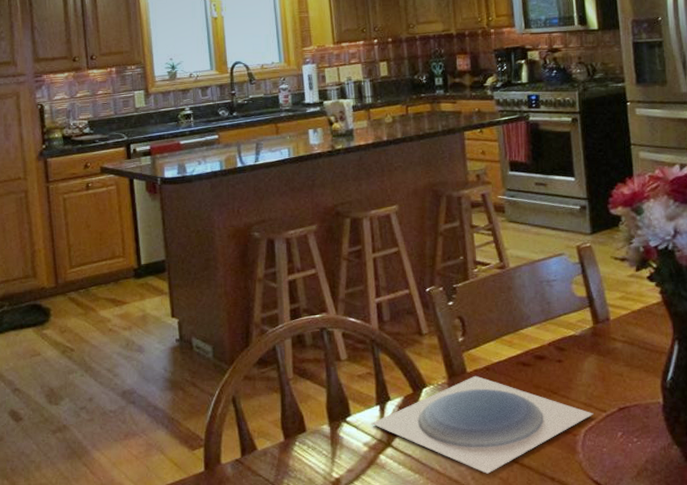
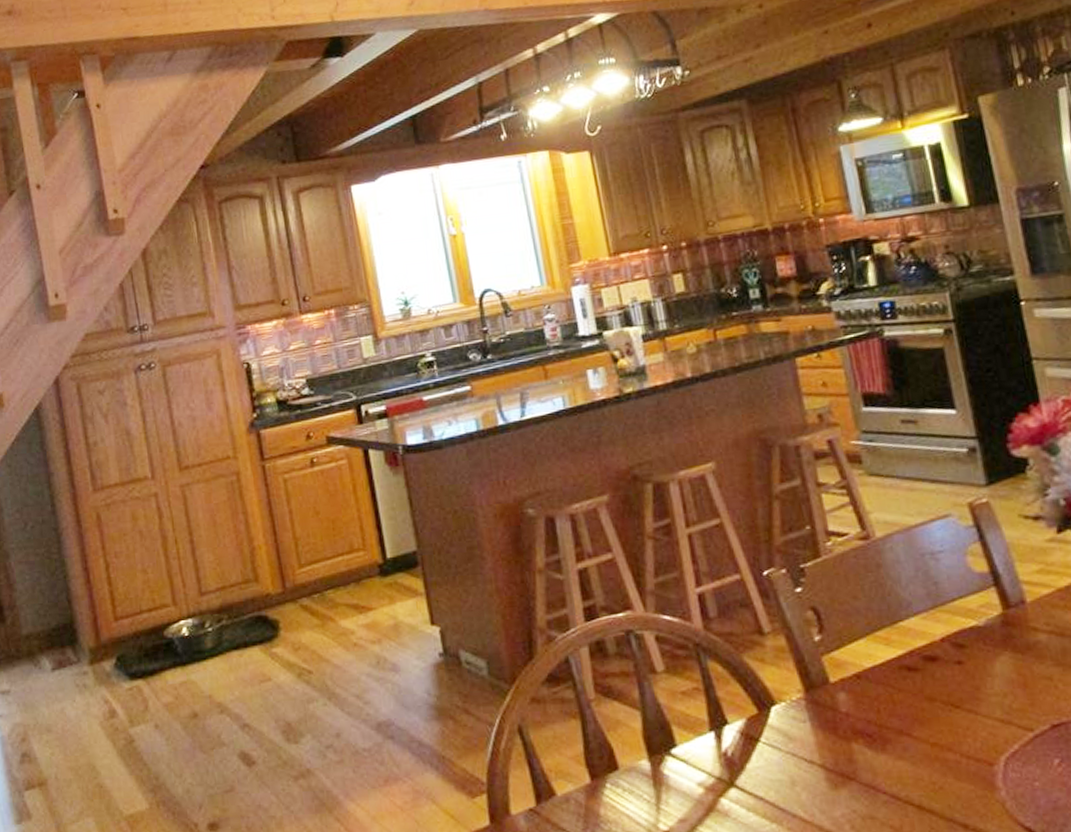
plate: present [371,375,594,474] -> none [704,686,1016,821]

